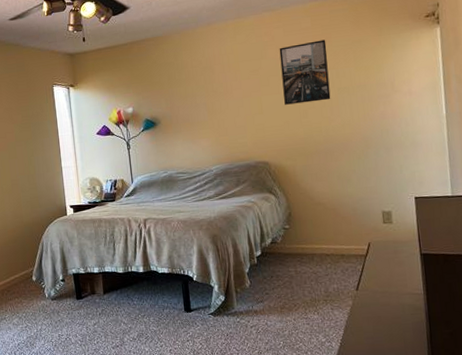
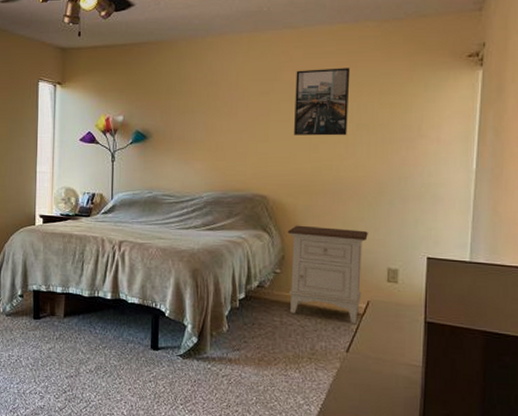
nightstand: none [290,181,363,264] -> present [287,225,368,323]

